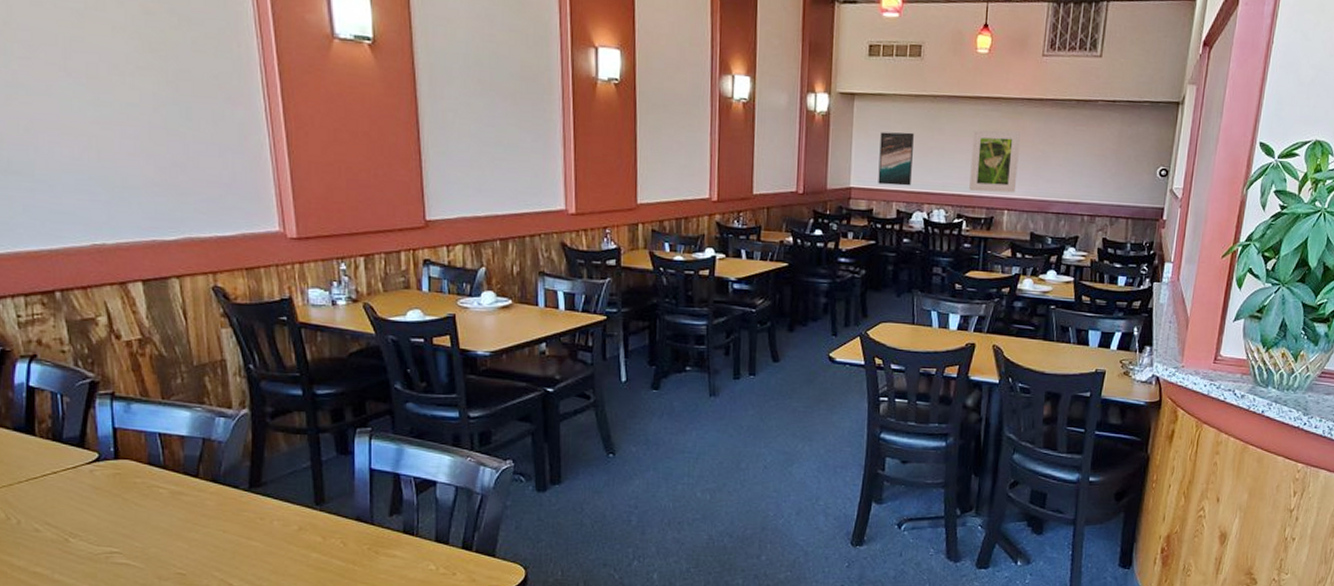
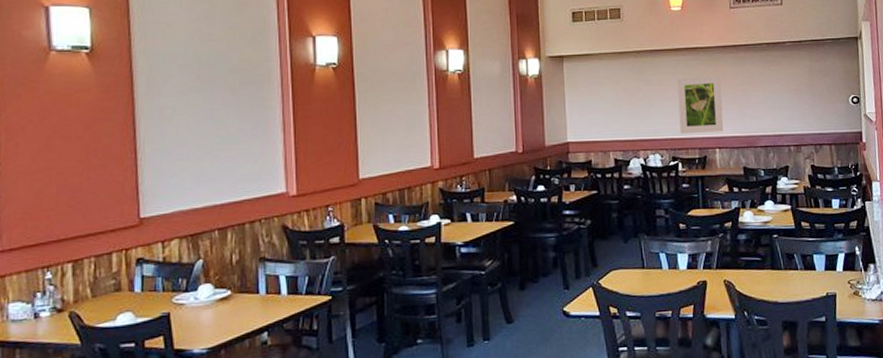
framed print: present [878,132,914,186] -> none [591,86,625,137]

